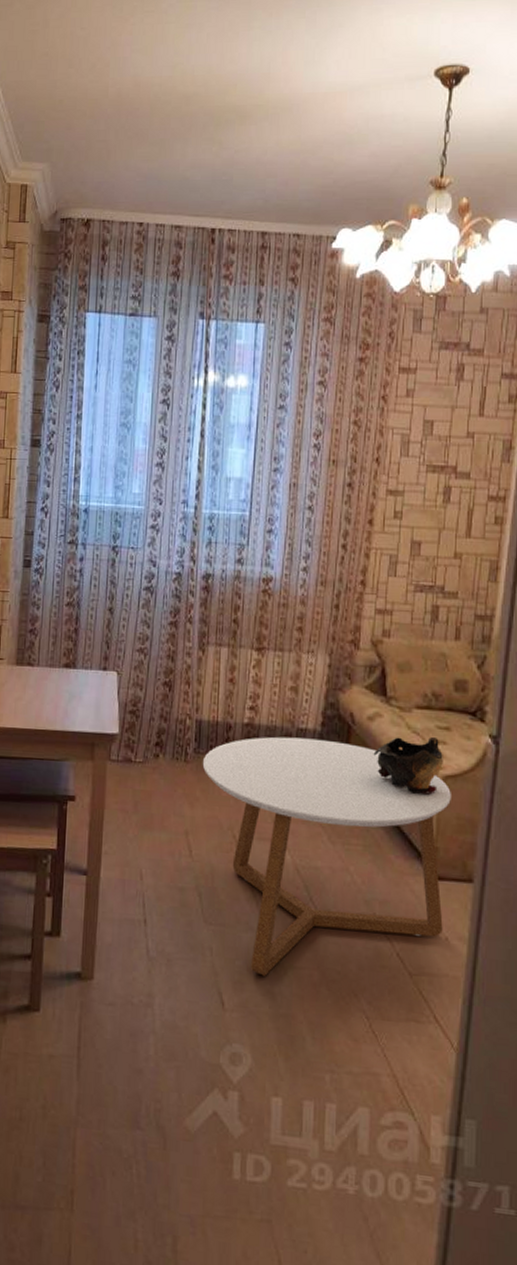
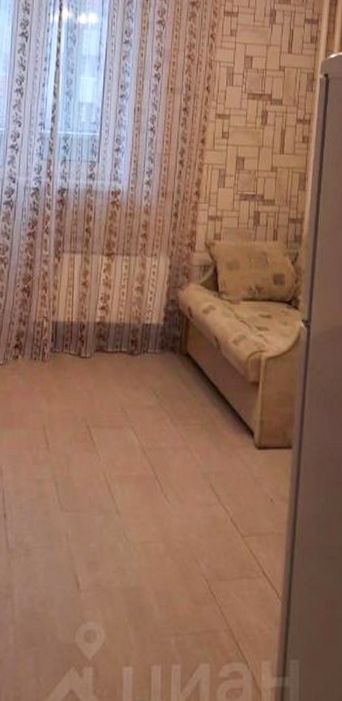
coffee table: present [202,736,451,976] -> none [58,332,273,554]
decorative bowl: present [373,736,443,795] -> none [208,324,266,375]

